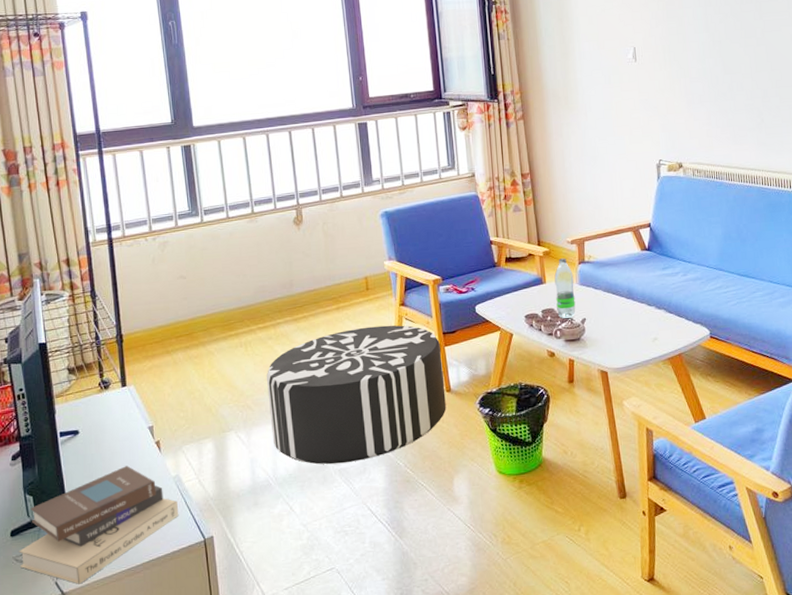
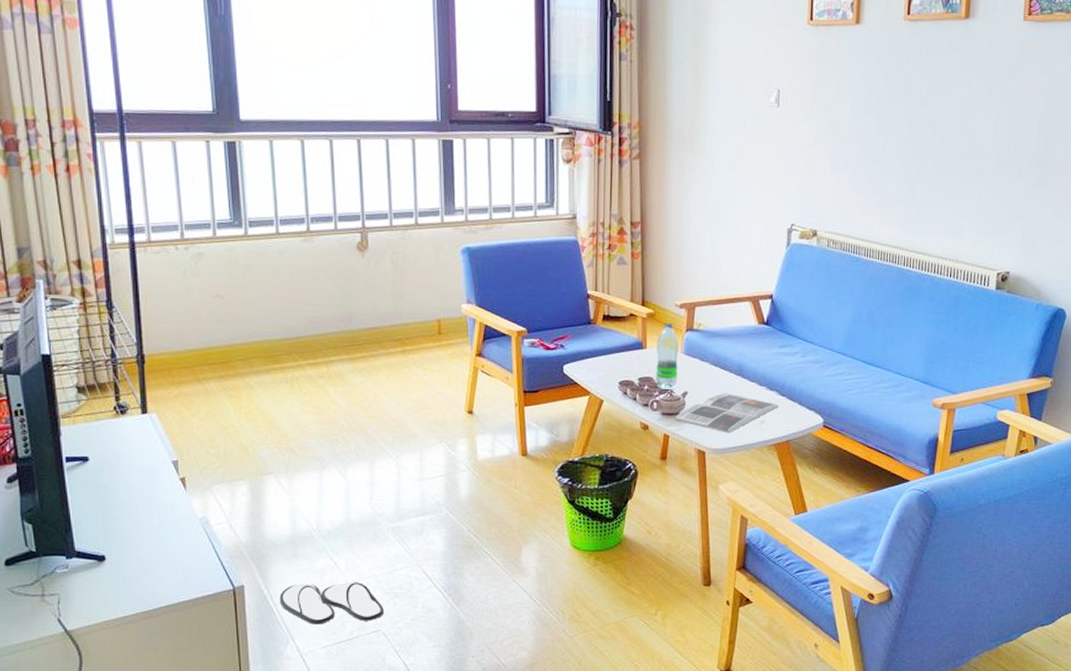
books: present [19,466,179,584] -> none [15,501,205,623]
slippers: none [244,524,336,568] -> present [279,582,383,625]
pouf: present [266,325,446,464] -> none [314,375,521,522]
magazine: none [576,316,668,352] -> present [674,393,779,433]

